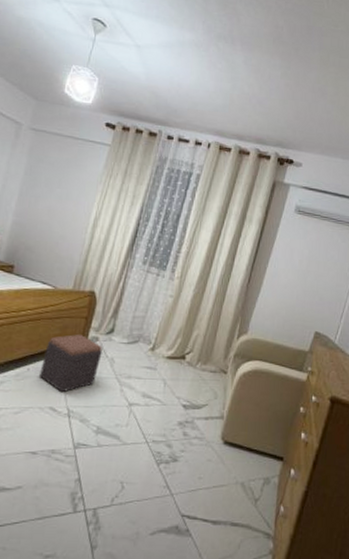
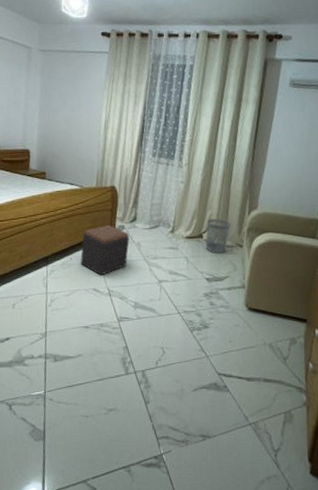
wastebasket: none [187,339,217,379] -> present [205,218,231,254]

